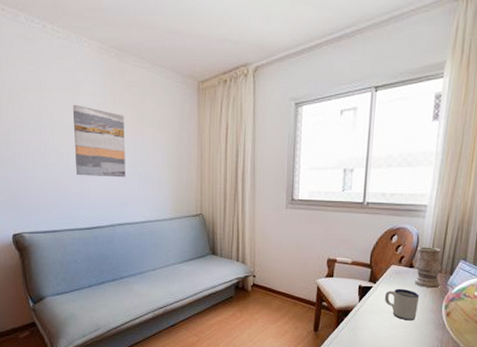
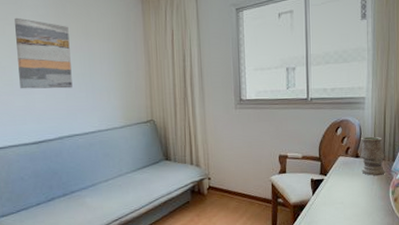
mug: present [385,288,419,321] -> none [336,178,367,210]

